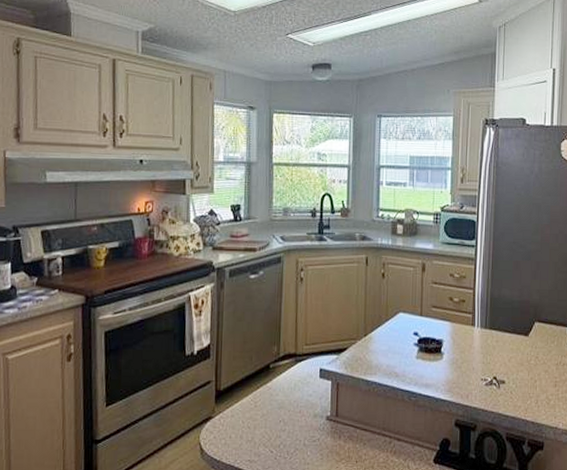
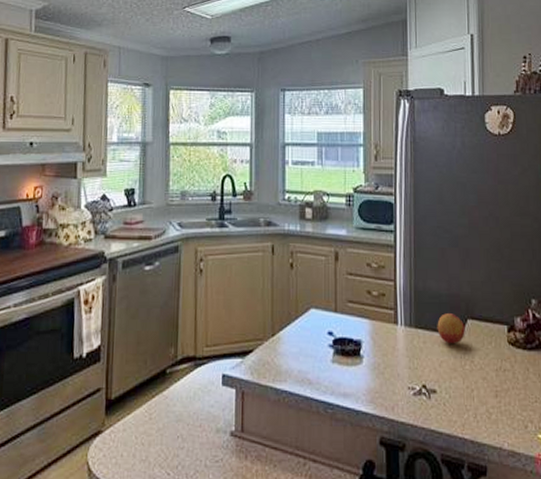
fruit: none [508,317,533,343] -> present [437,313,465,344]

